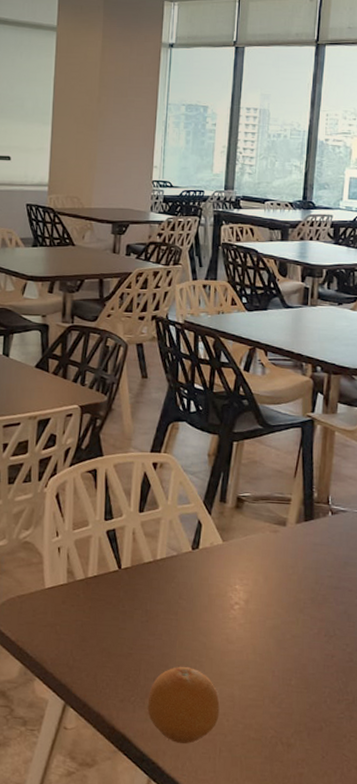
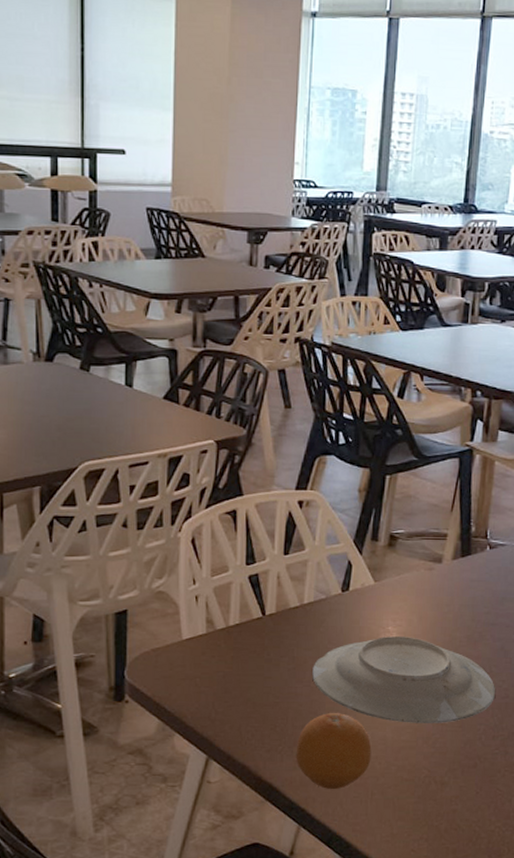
plate: none [164,595,340,684] -> present [312,636,496,723]

